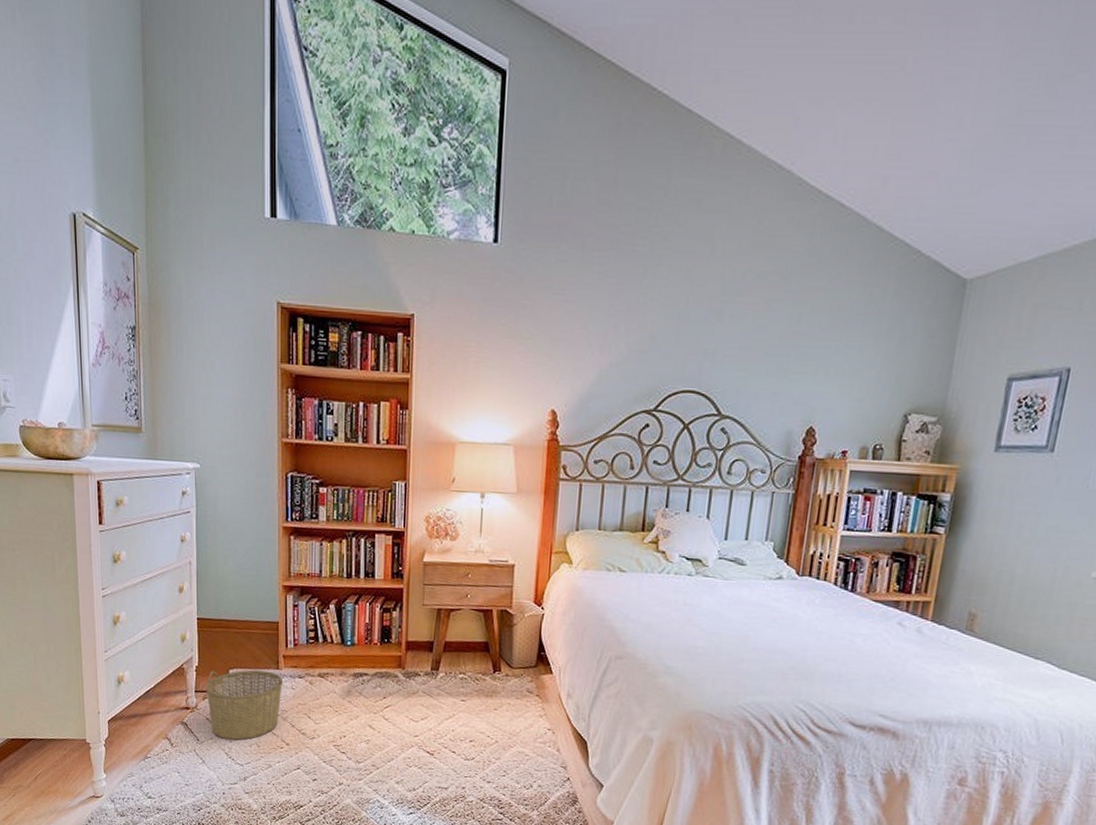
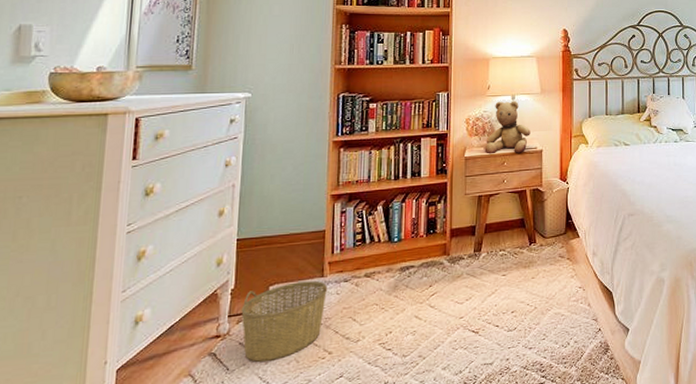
teddy bear: none [446,498,502,565] -> present [484,101,530,154]

